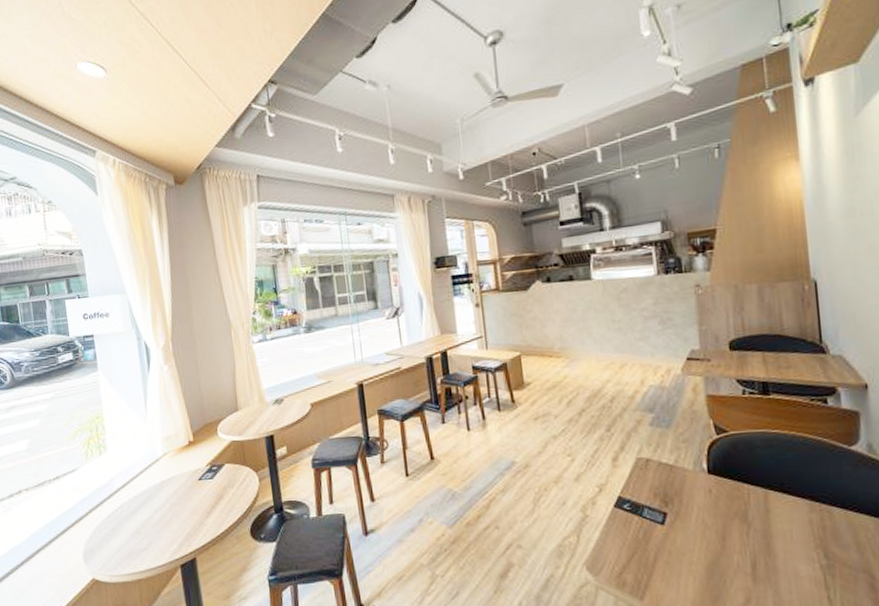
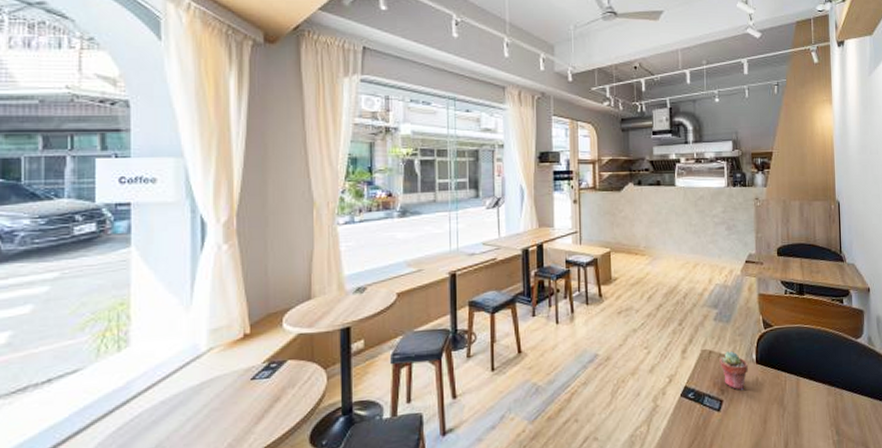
potted succulent: none [660,459,698,503] -> present [719,351,748,390]

